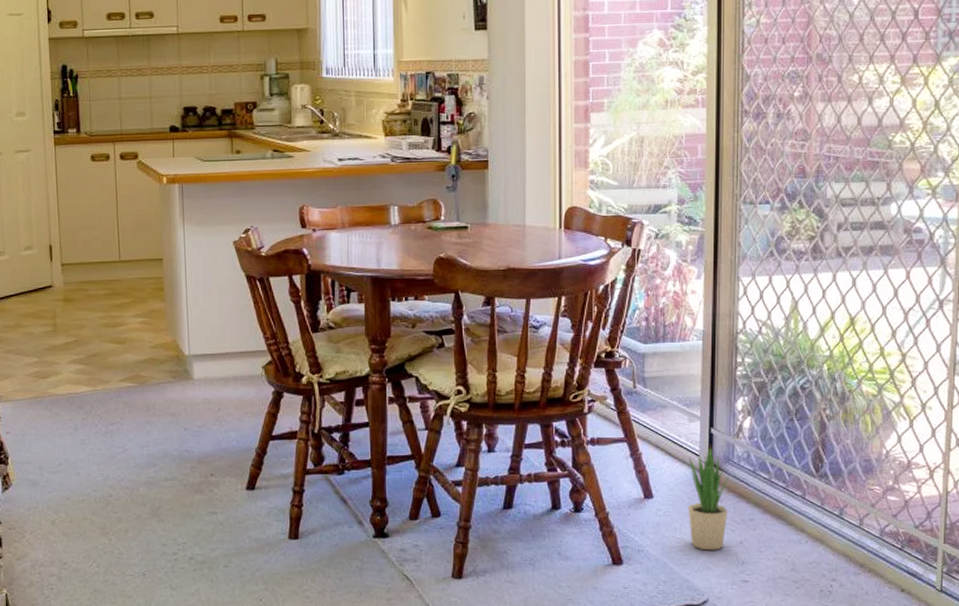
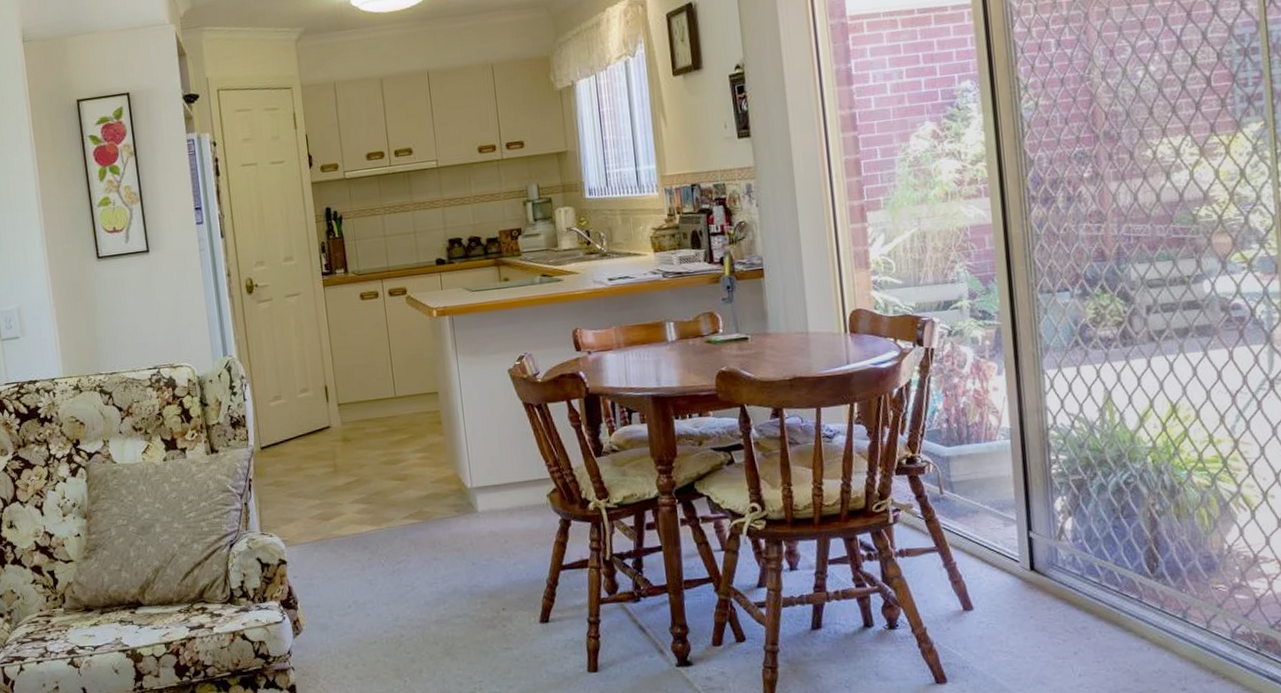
potted plant: present [687,443,730,550] -> none [1008,548,1058,664]

